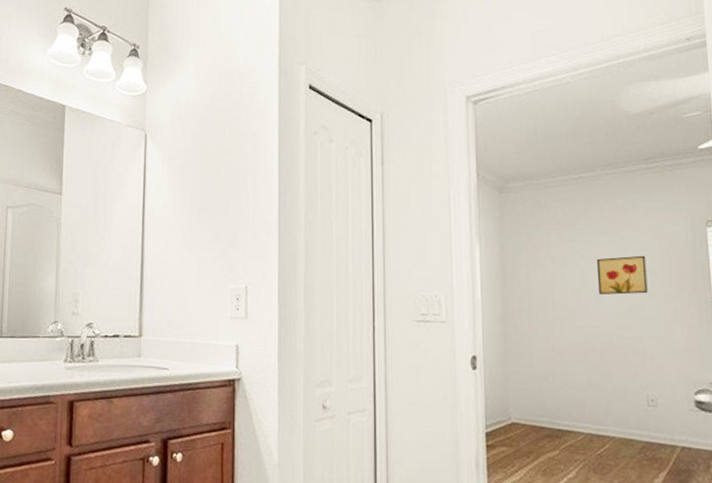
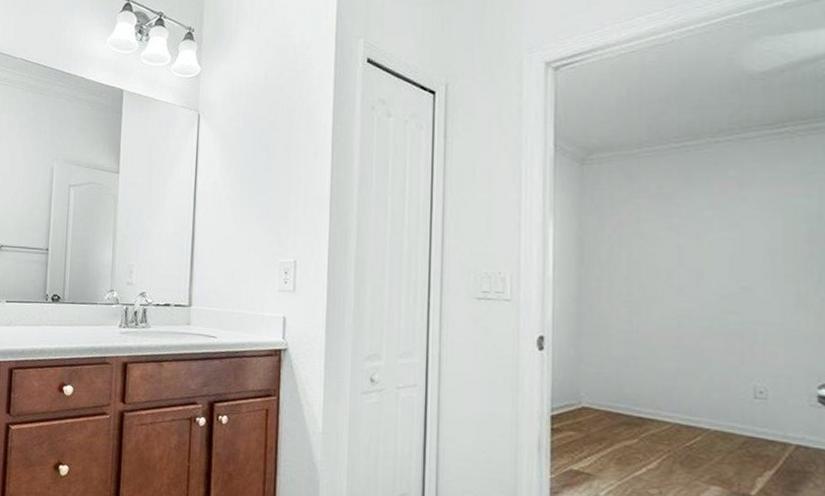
wall art: present [596,255,648,295] -> none [697,232,763,276]

